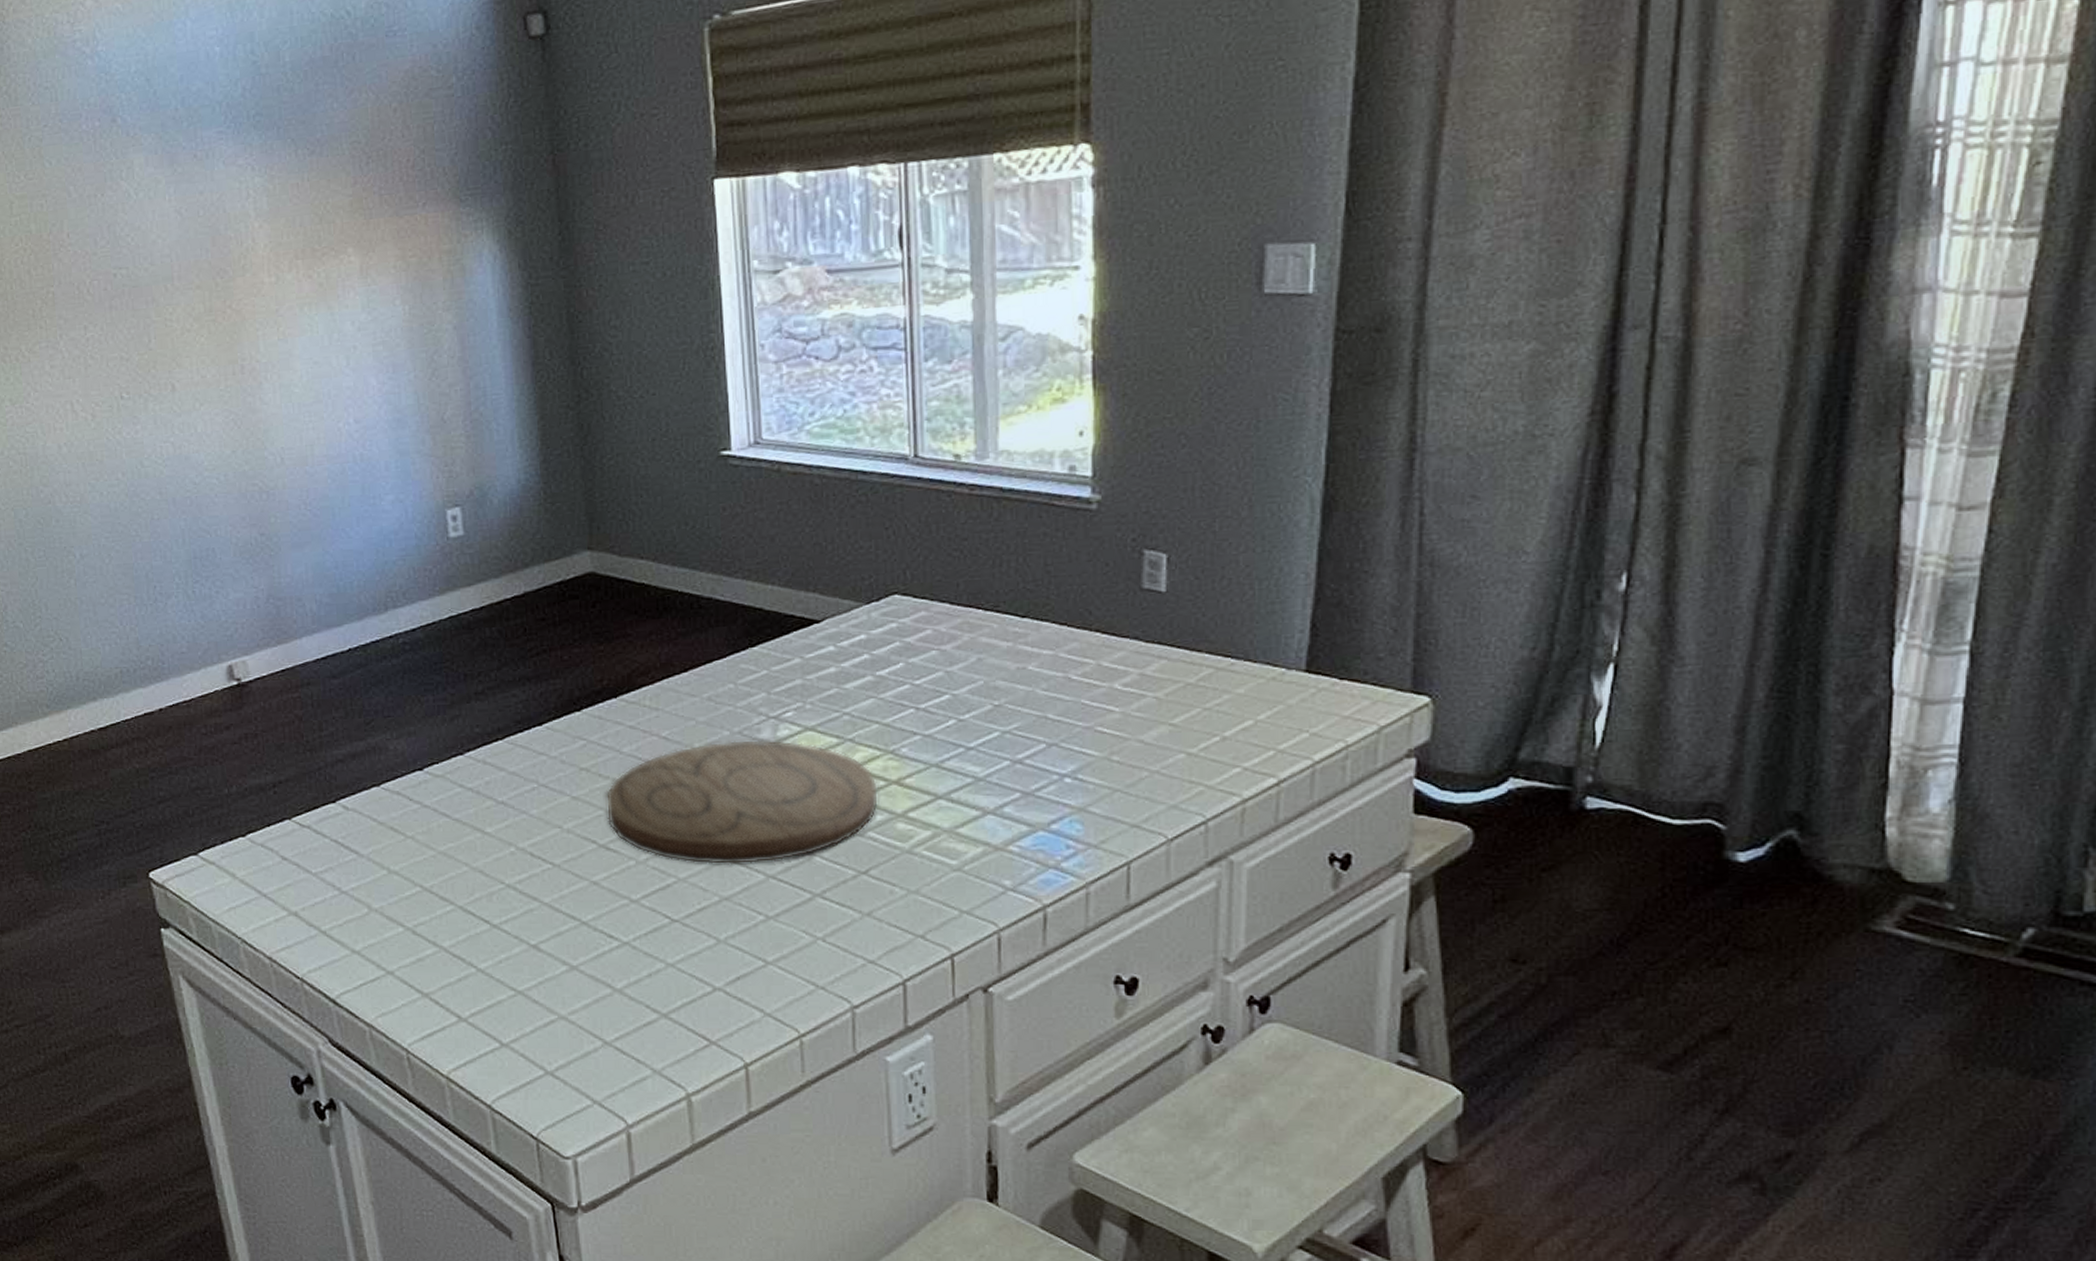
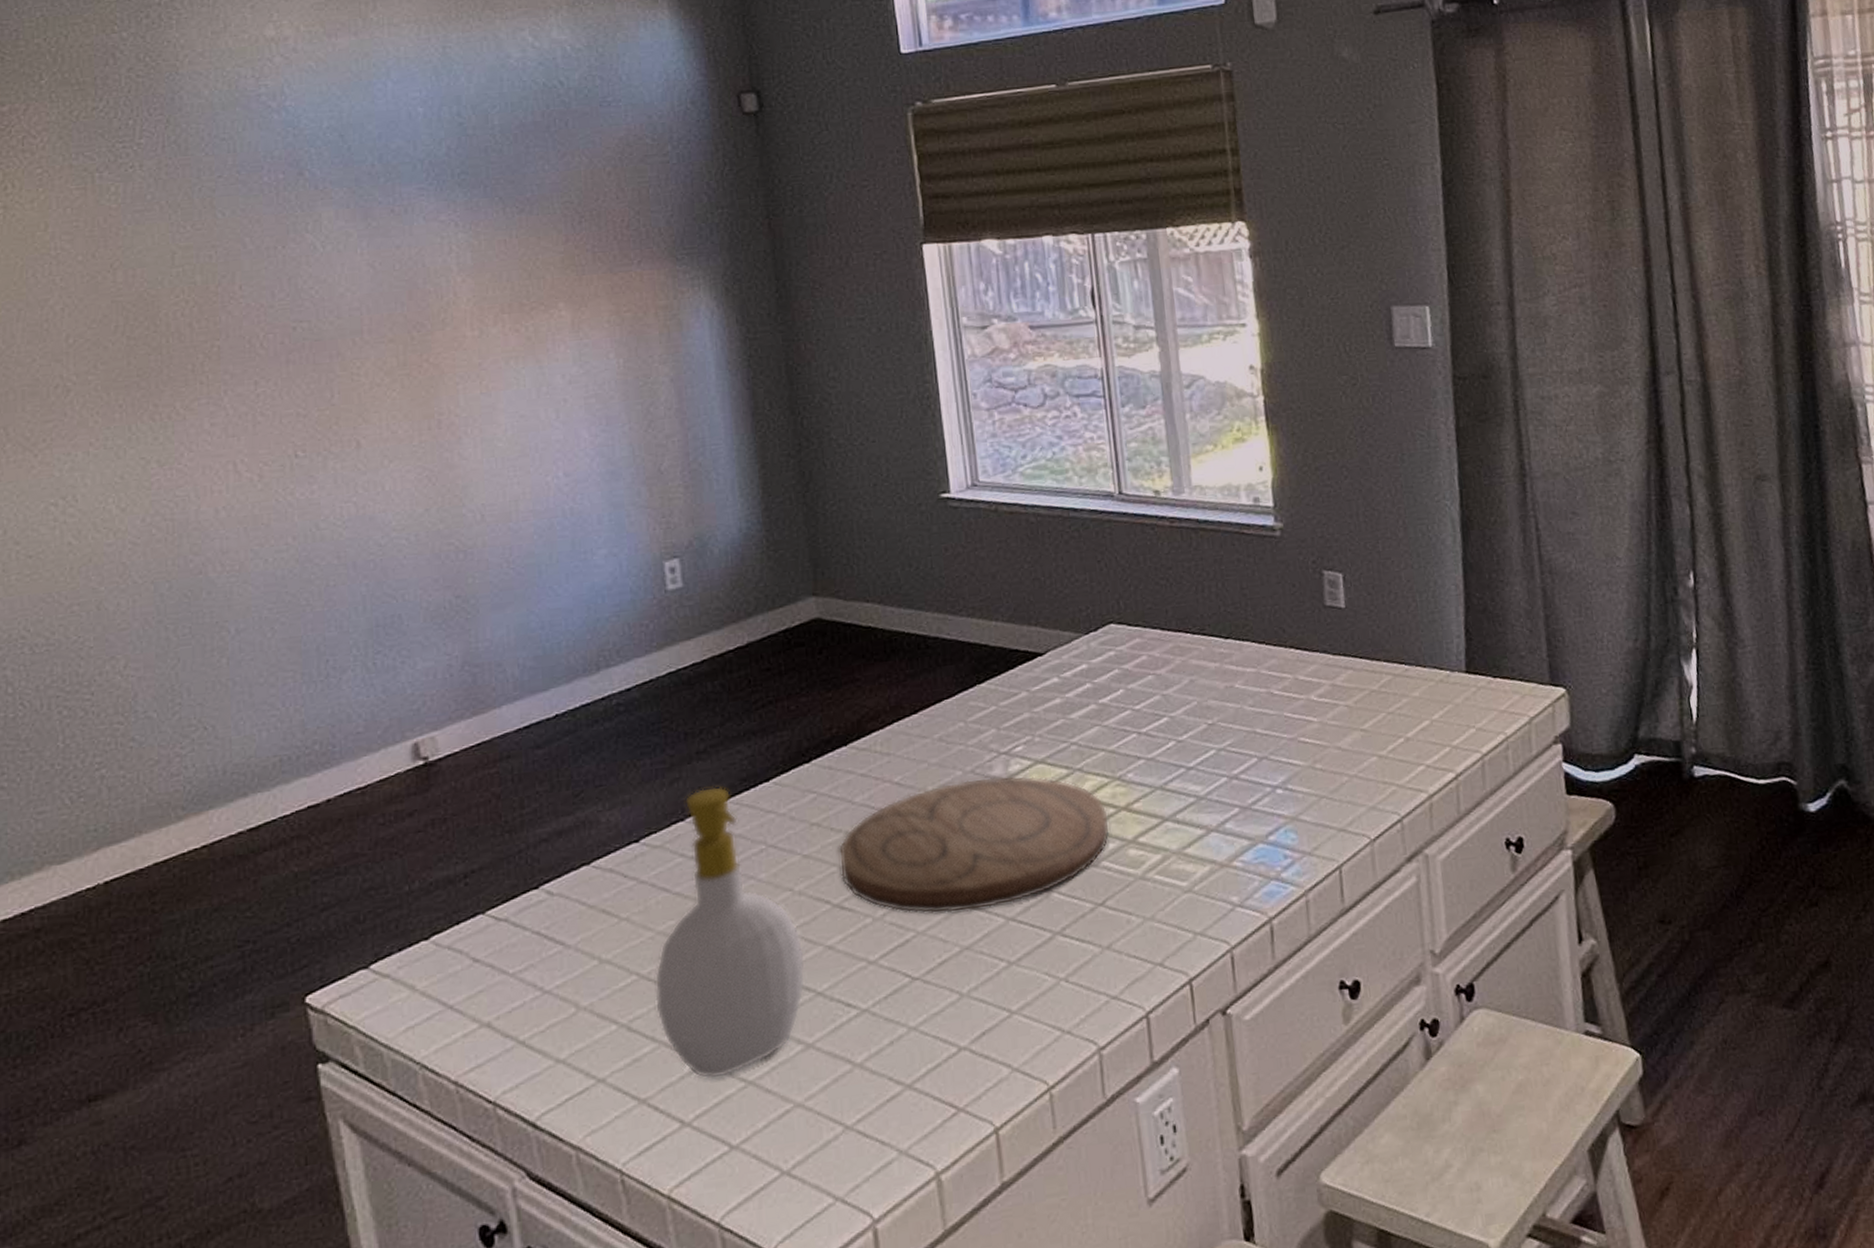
soap bottle: none [436,725,572,985] -> present [654,786,806,1080]

